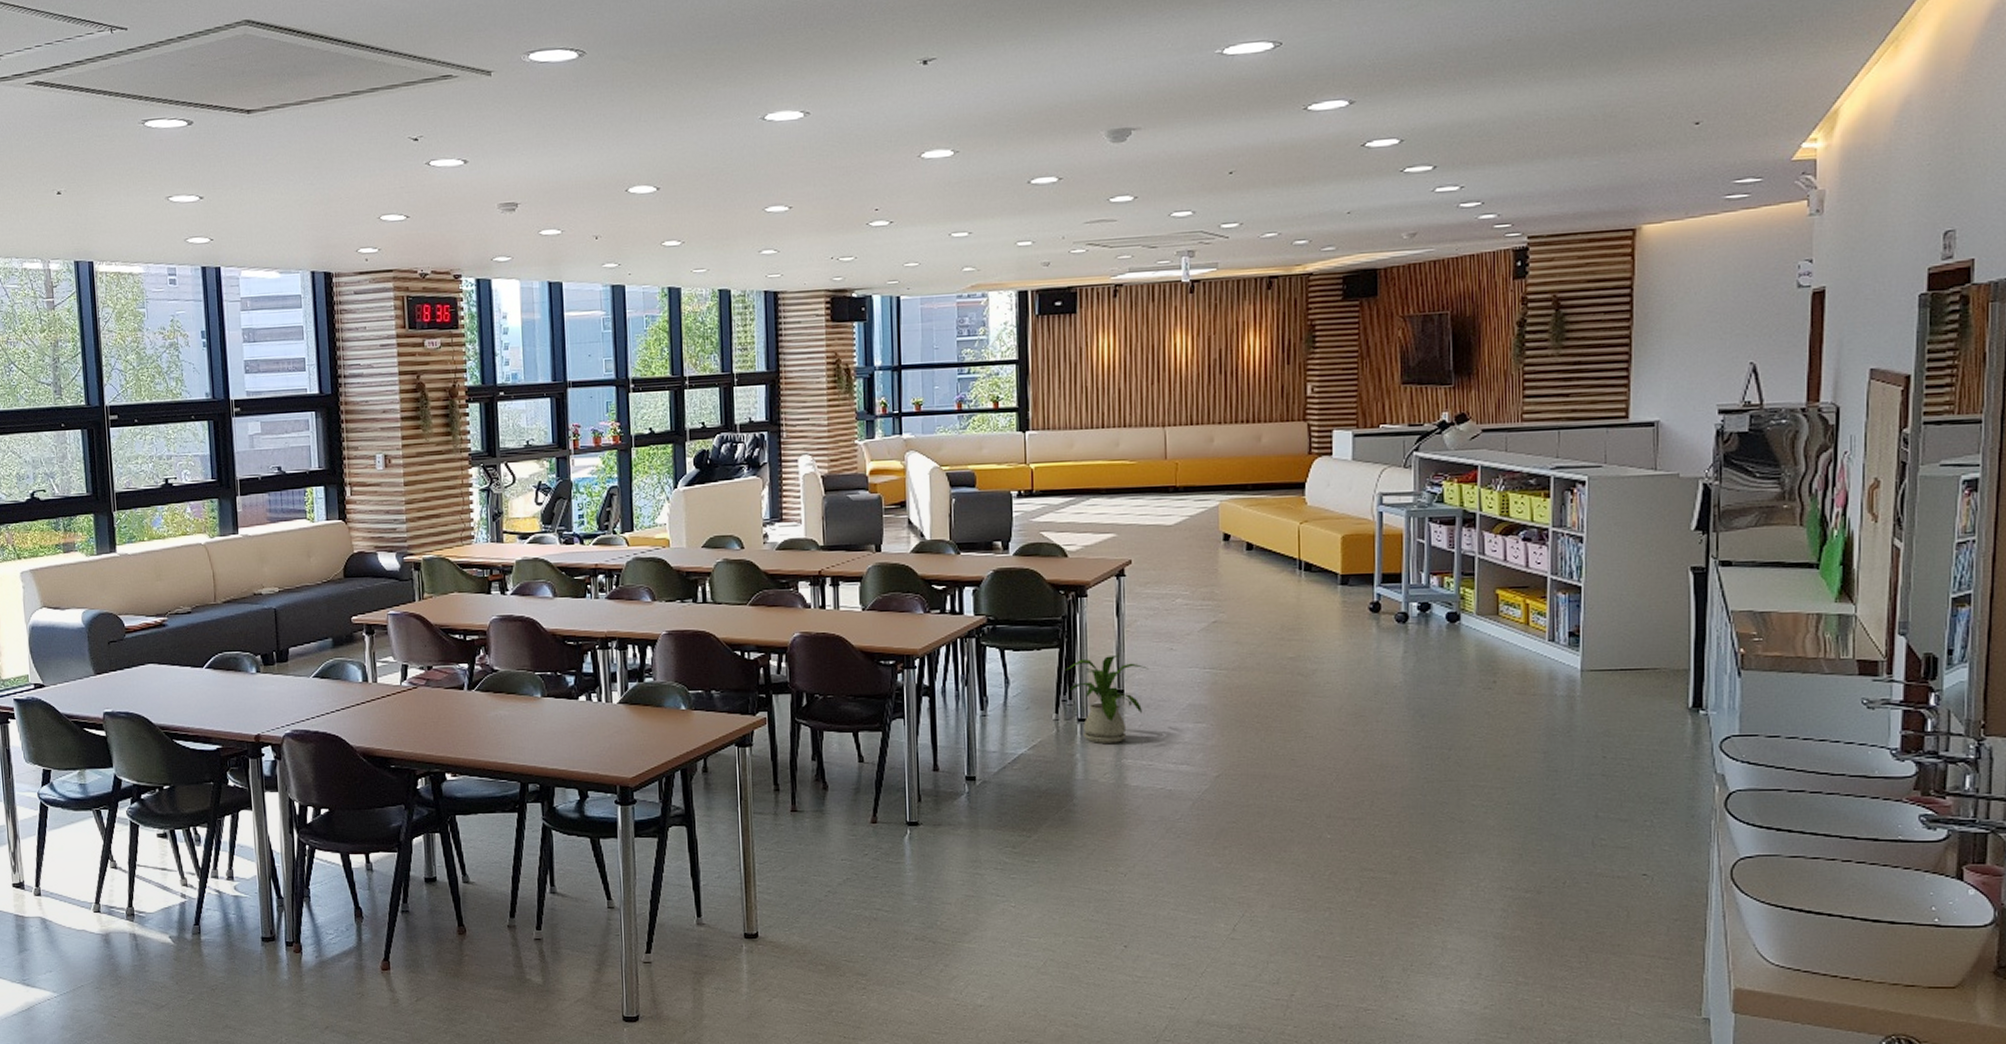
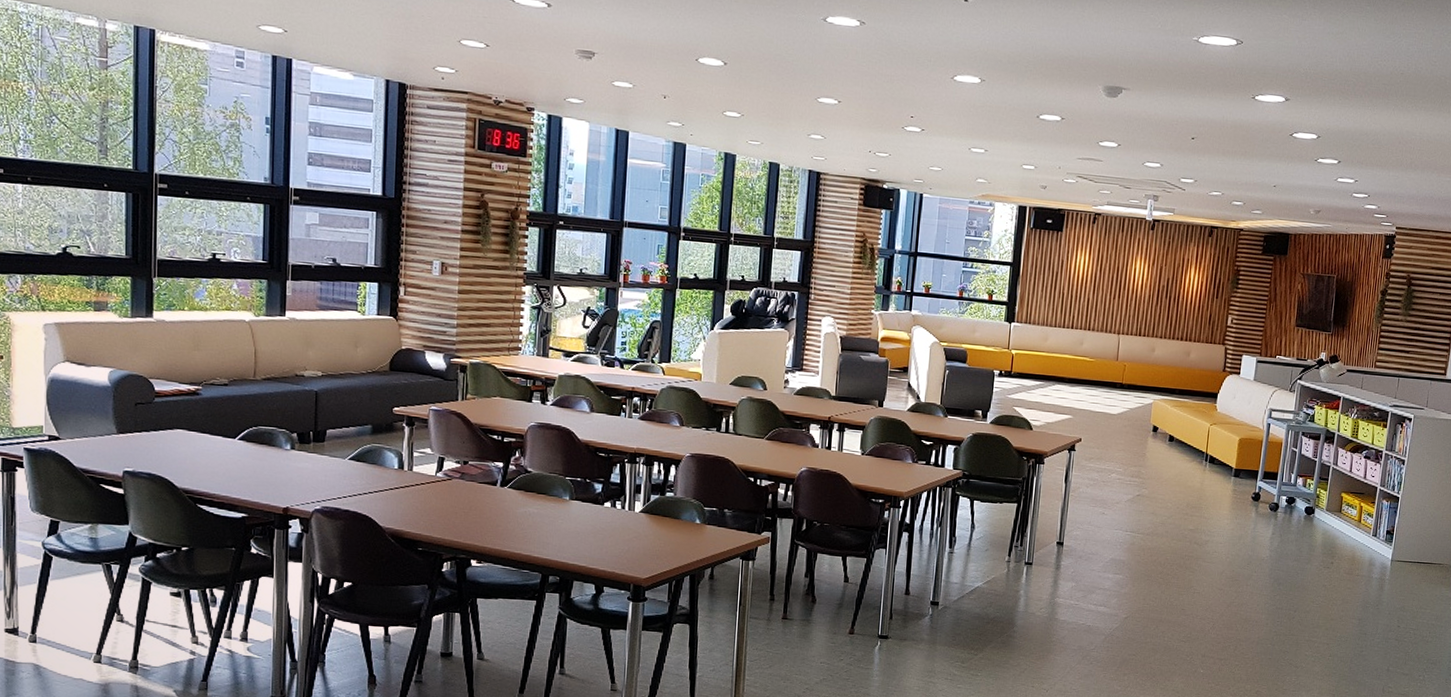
house plant: present [1065,654,1150,743] -> none [1020,513,1085,585]

